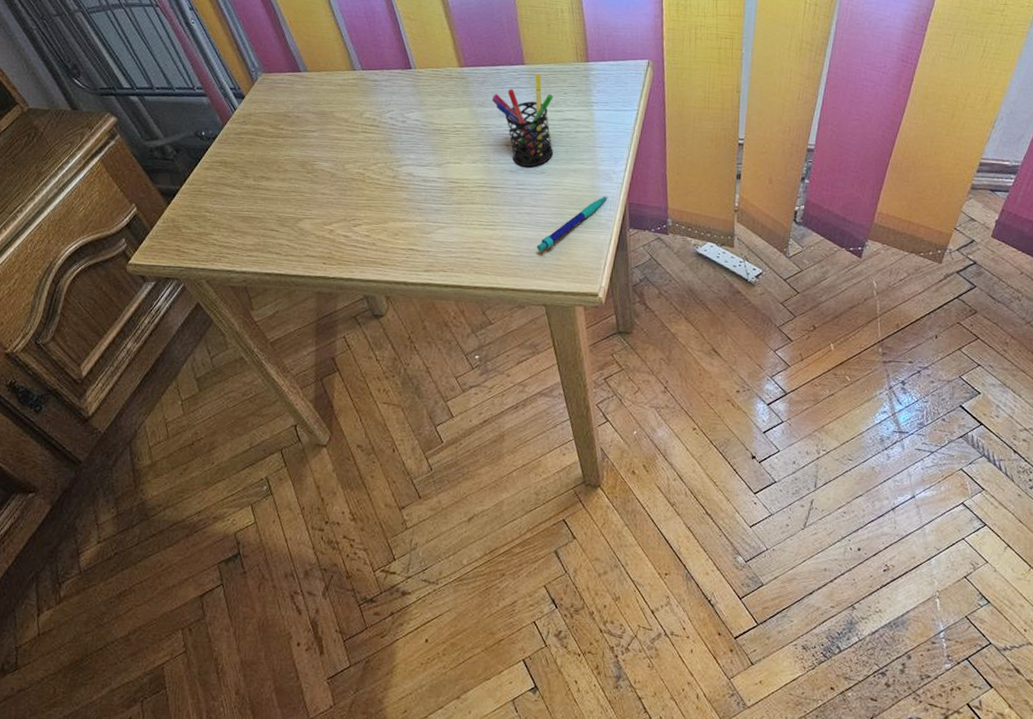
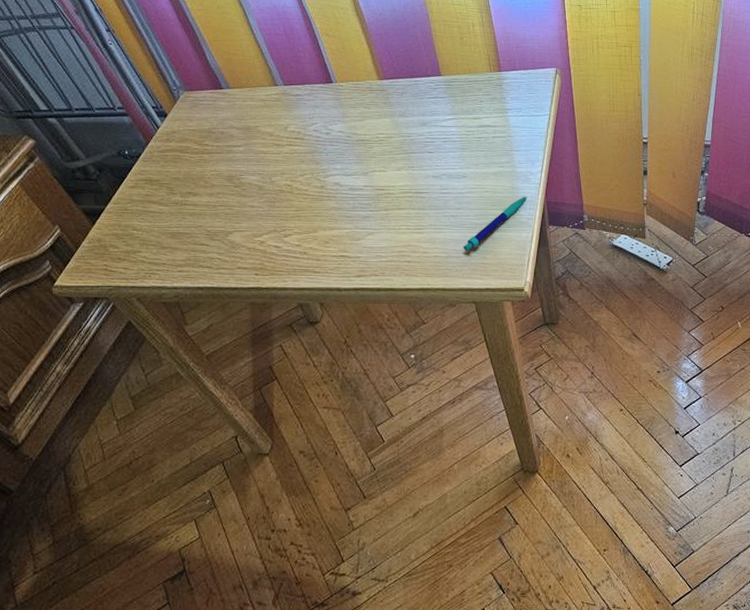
pen holder: present [491,74,554,167] -> none [411,84,473,172]

